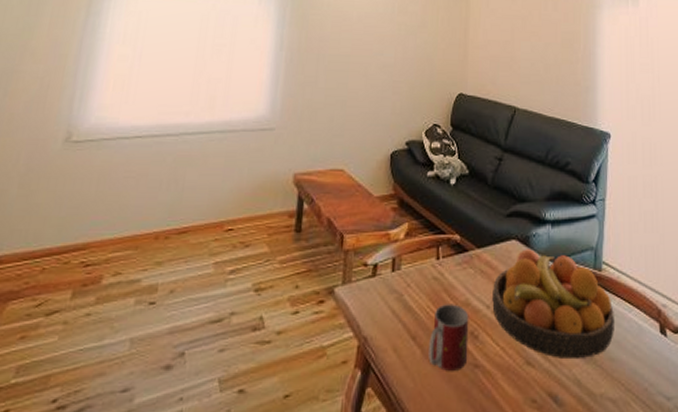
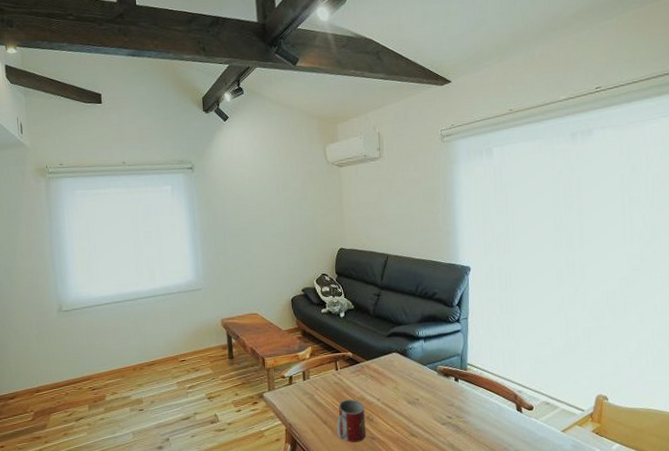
fruit bowl: present [492,249,614,360] -> none [381,358,479,431]

